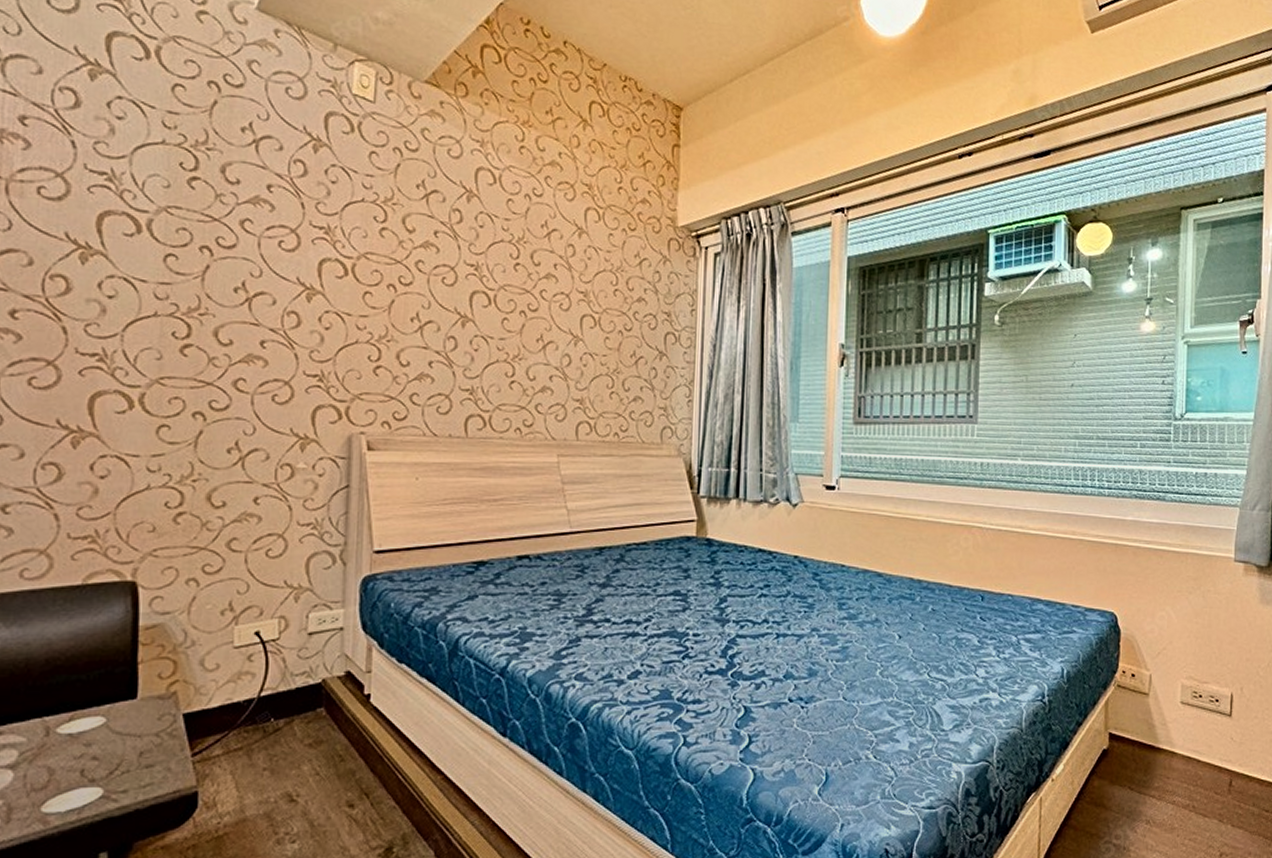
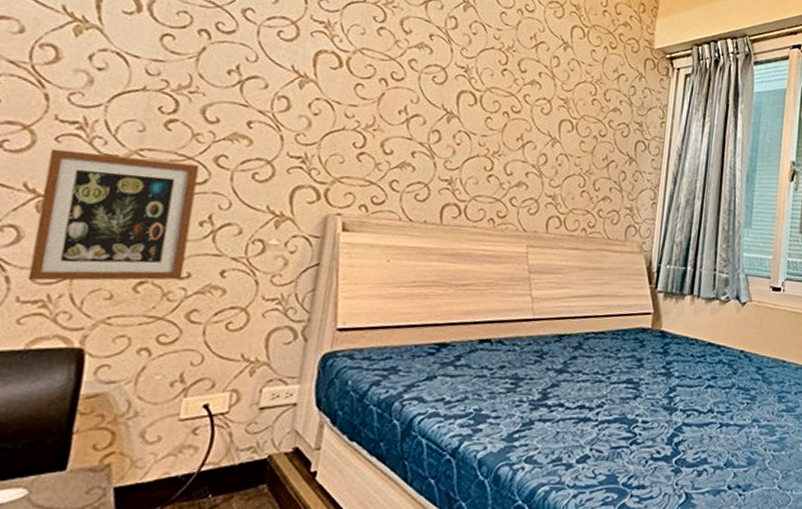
picture frame: none [74,382,220,516] -> present [27,148,200,281]

